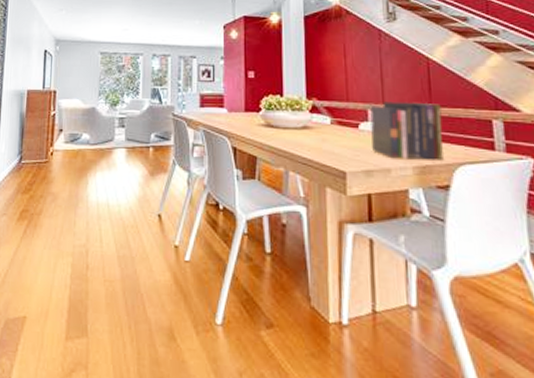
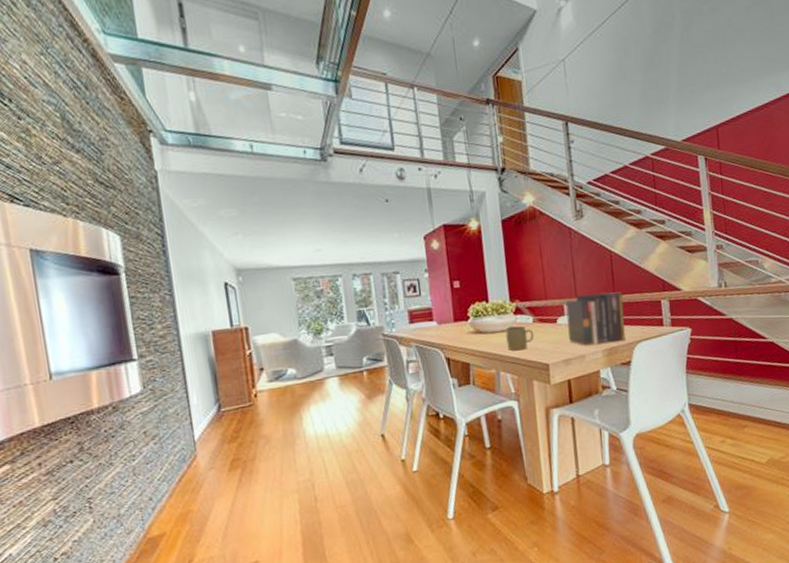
mug: none [299,125,331,152] -> present [505,326,534,351]

